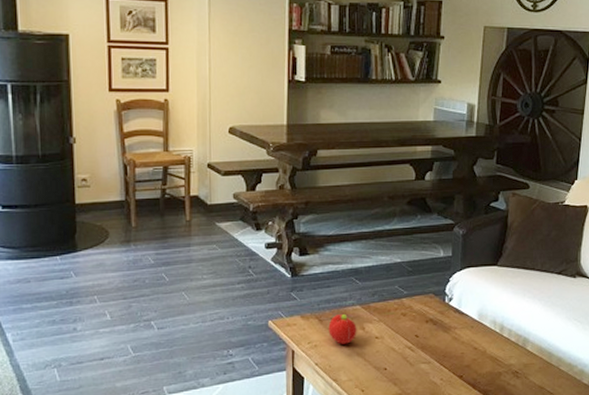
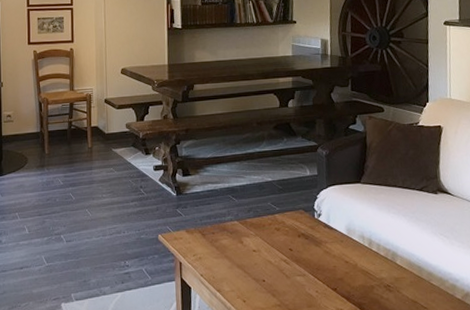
fruit: present [328,313,357,344] -> none [210,228,236,257]

